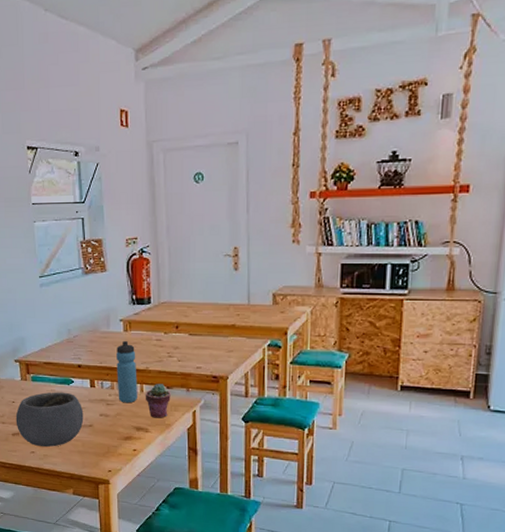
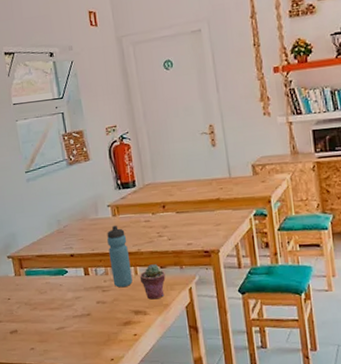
bowl: present [15,392,84,447] -> none [12,283,81,343]

